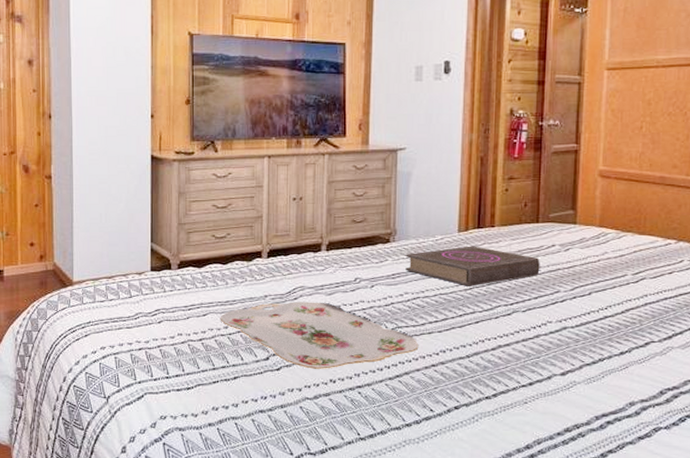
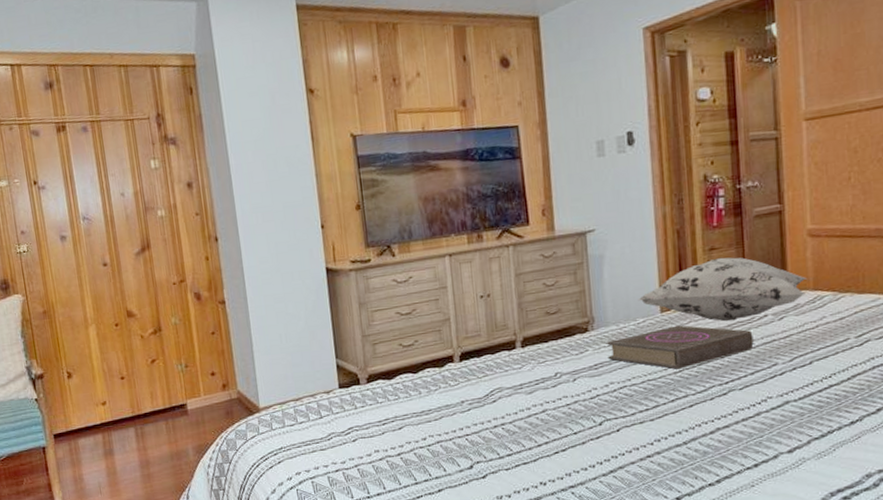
serving tray: present [220,301,419,369] -> none [416,402,631,473]
decorative pillow: none [439,187,594,247] -> present [638,257,806,322]

